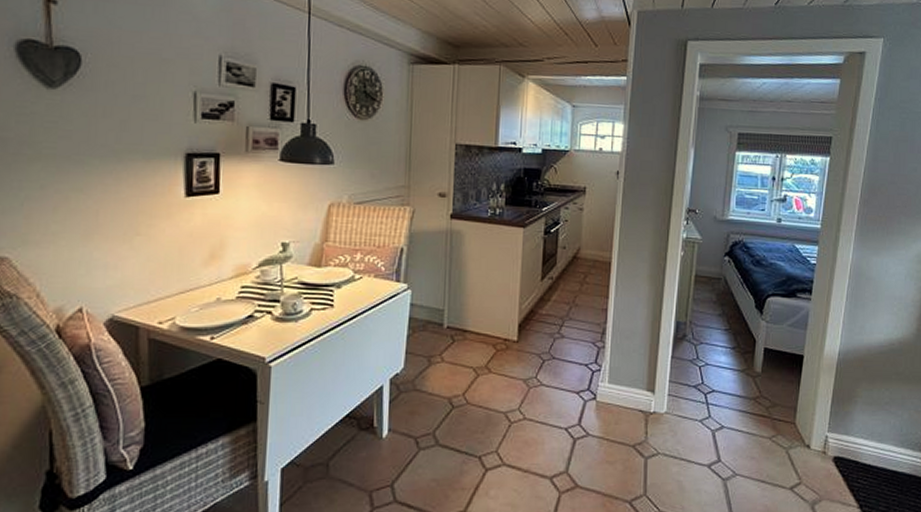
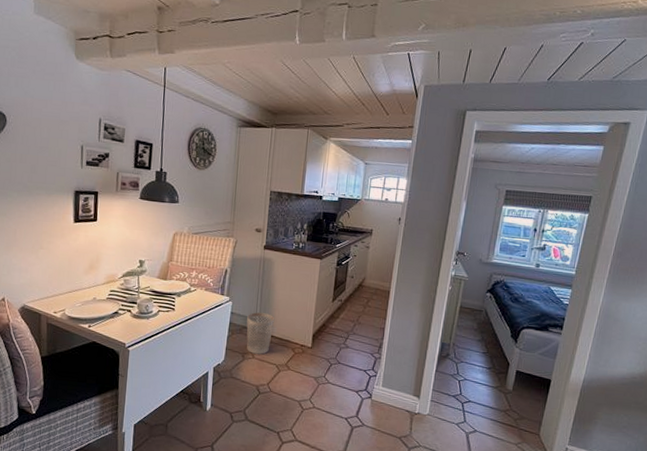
wastebasket: none [432,301,469,356] -> present [246,312,275,355]

